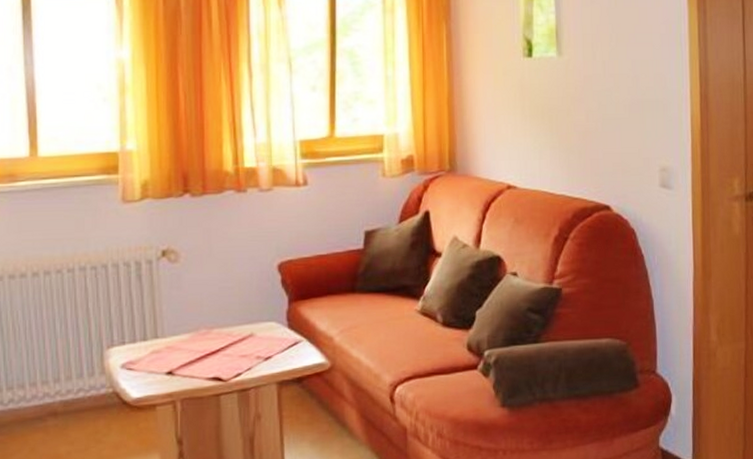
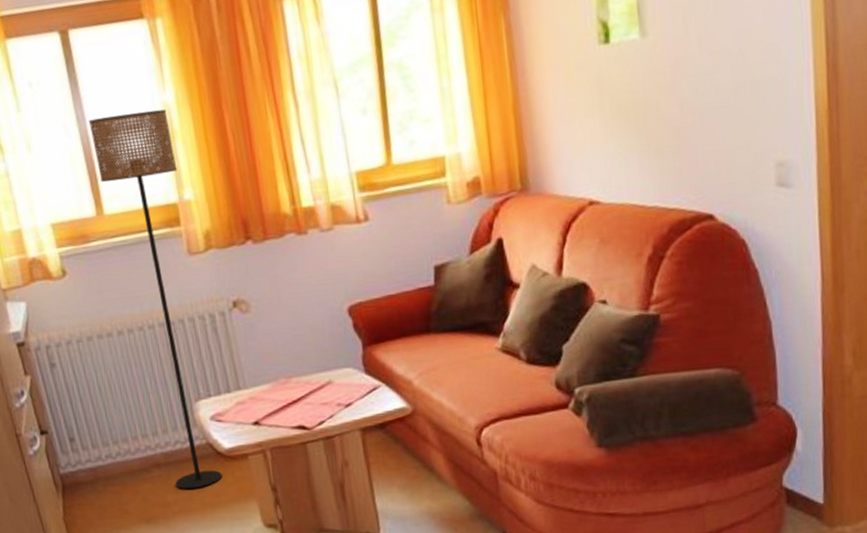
floor lamp: none [37,64,125,441] -> present [88,109,223,490]

